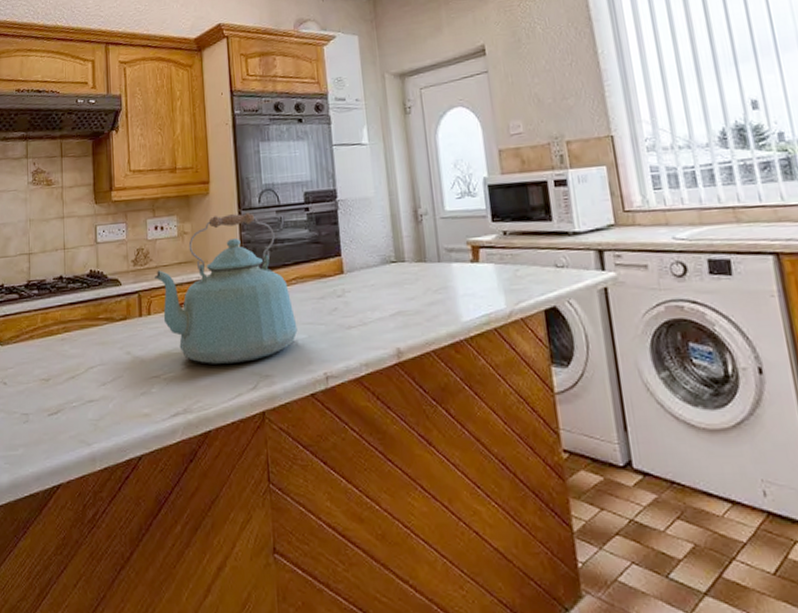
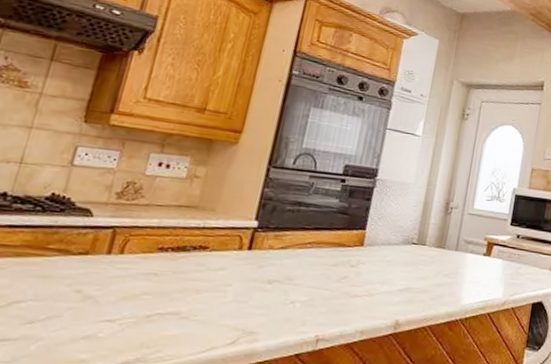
kettle: present [153,211,298,364] -> none [138,167,302,317]

